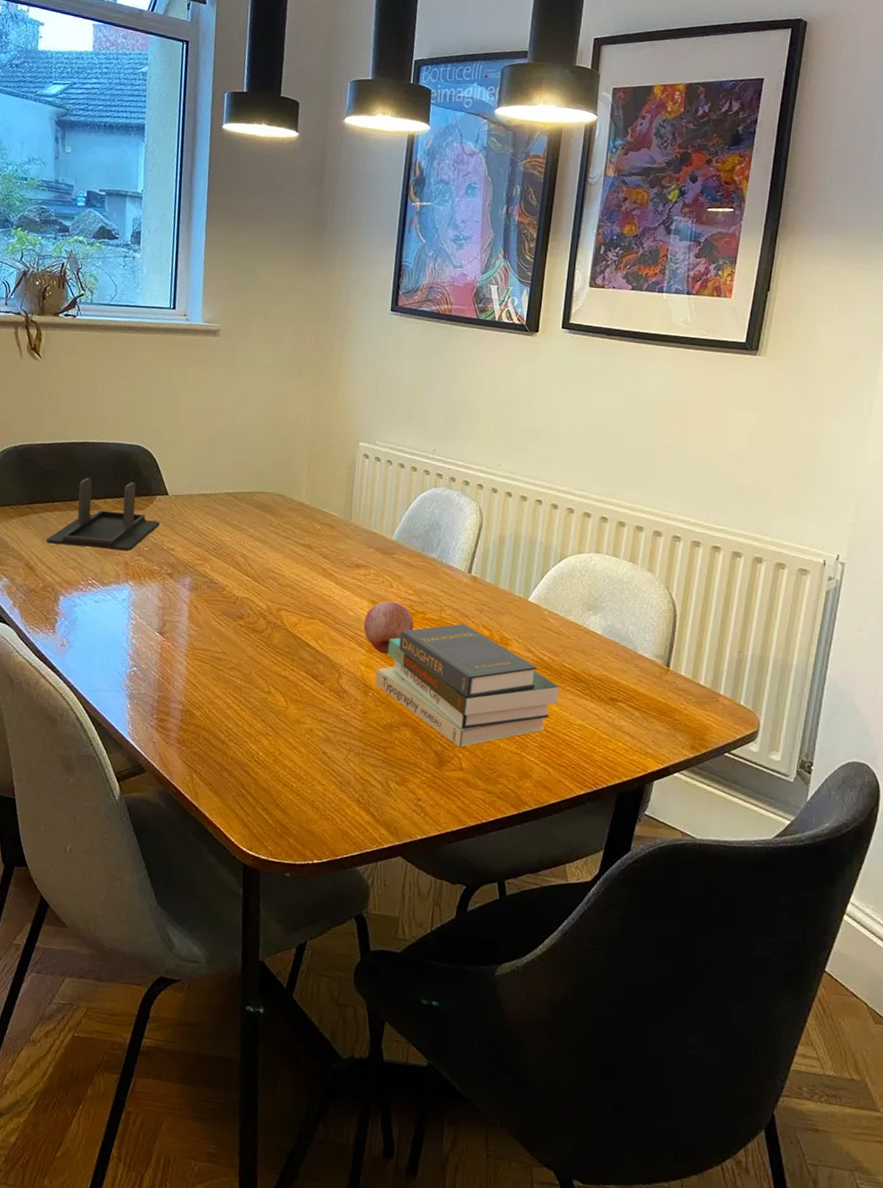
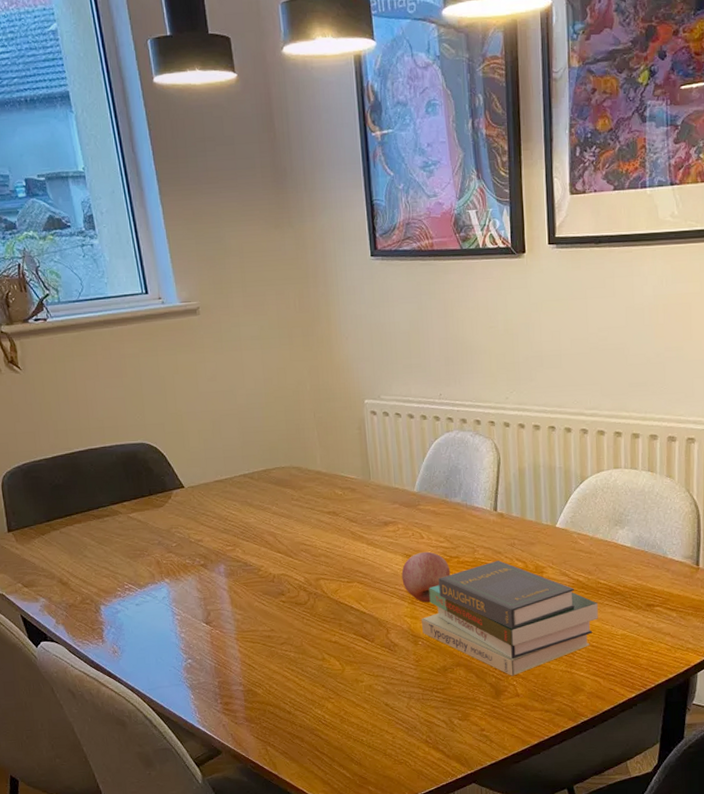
napkin holder: present [46,477,160,551] -> none [73,480,183,556]

